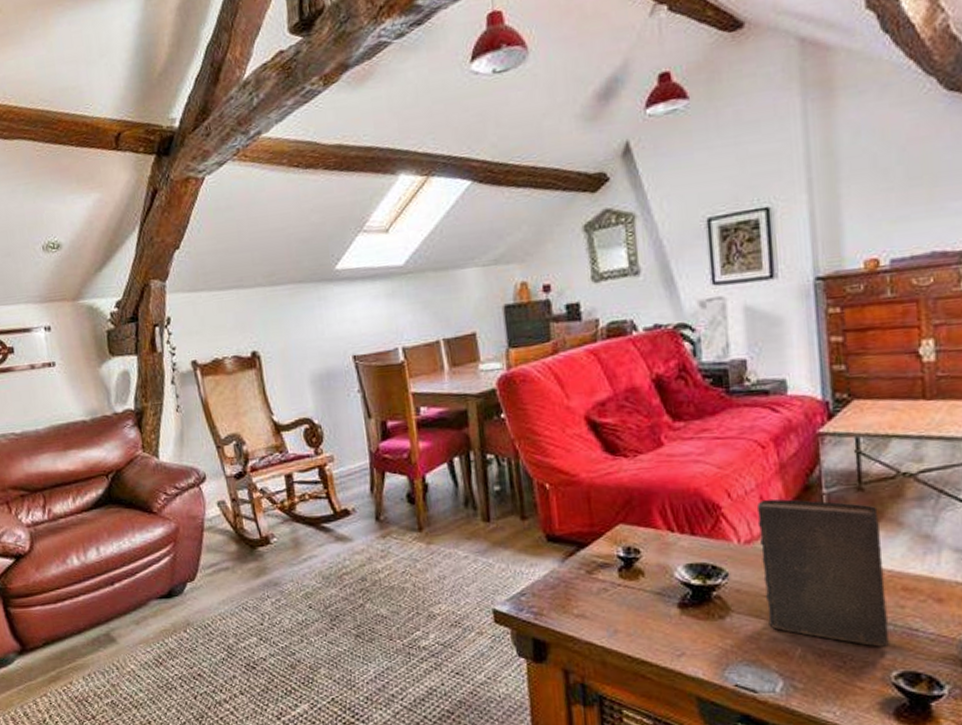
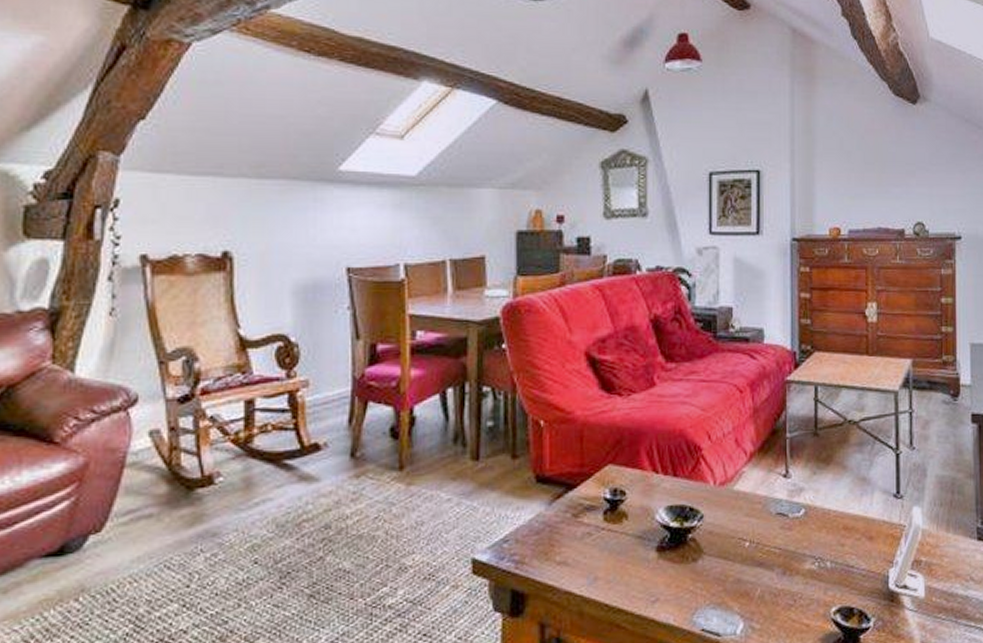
book: present [757,498,889,647] -> none [732,441,831,584]

